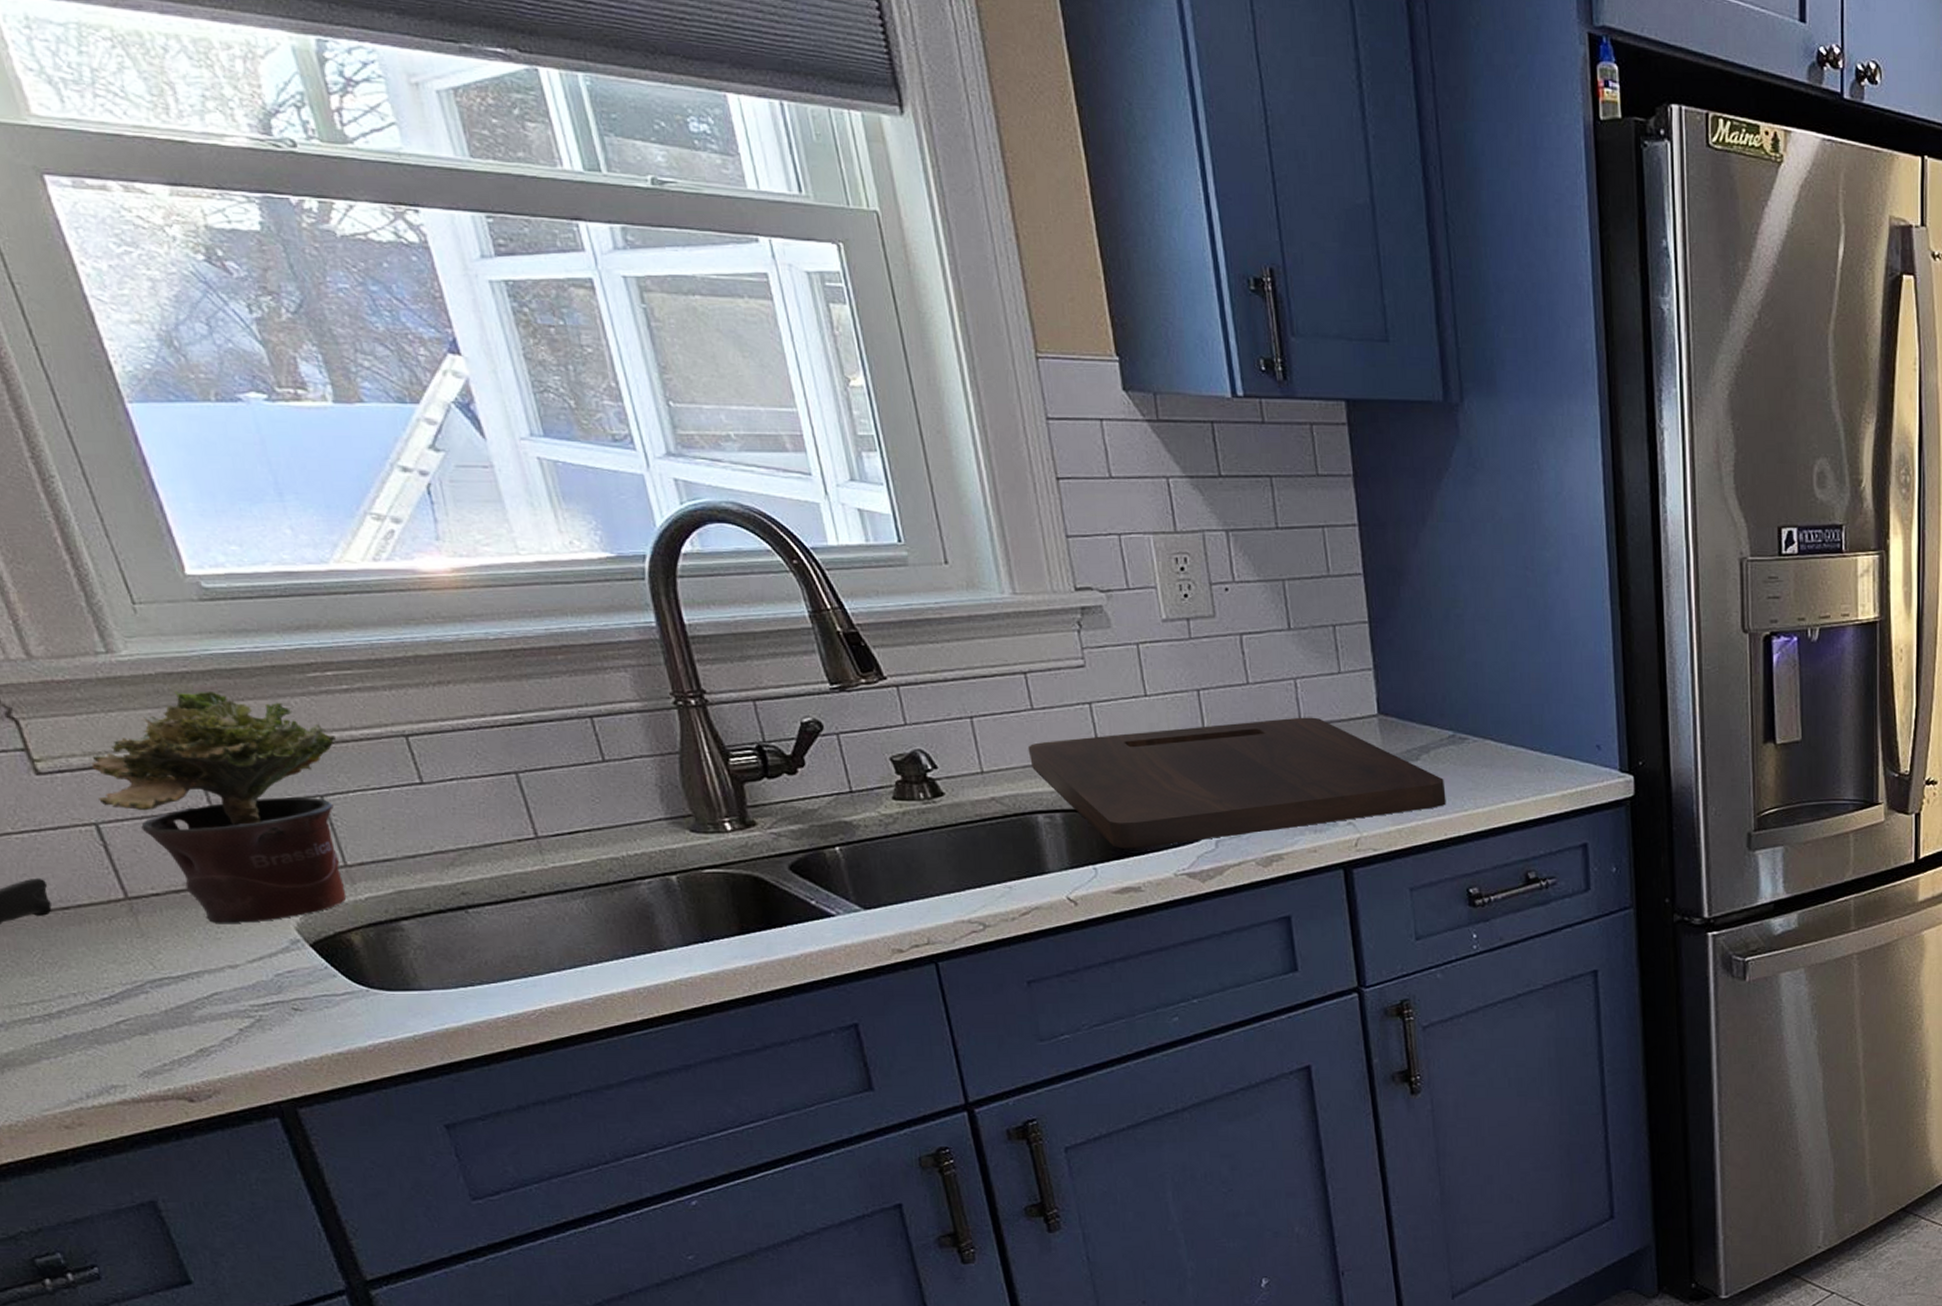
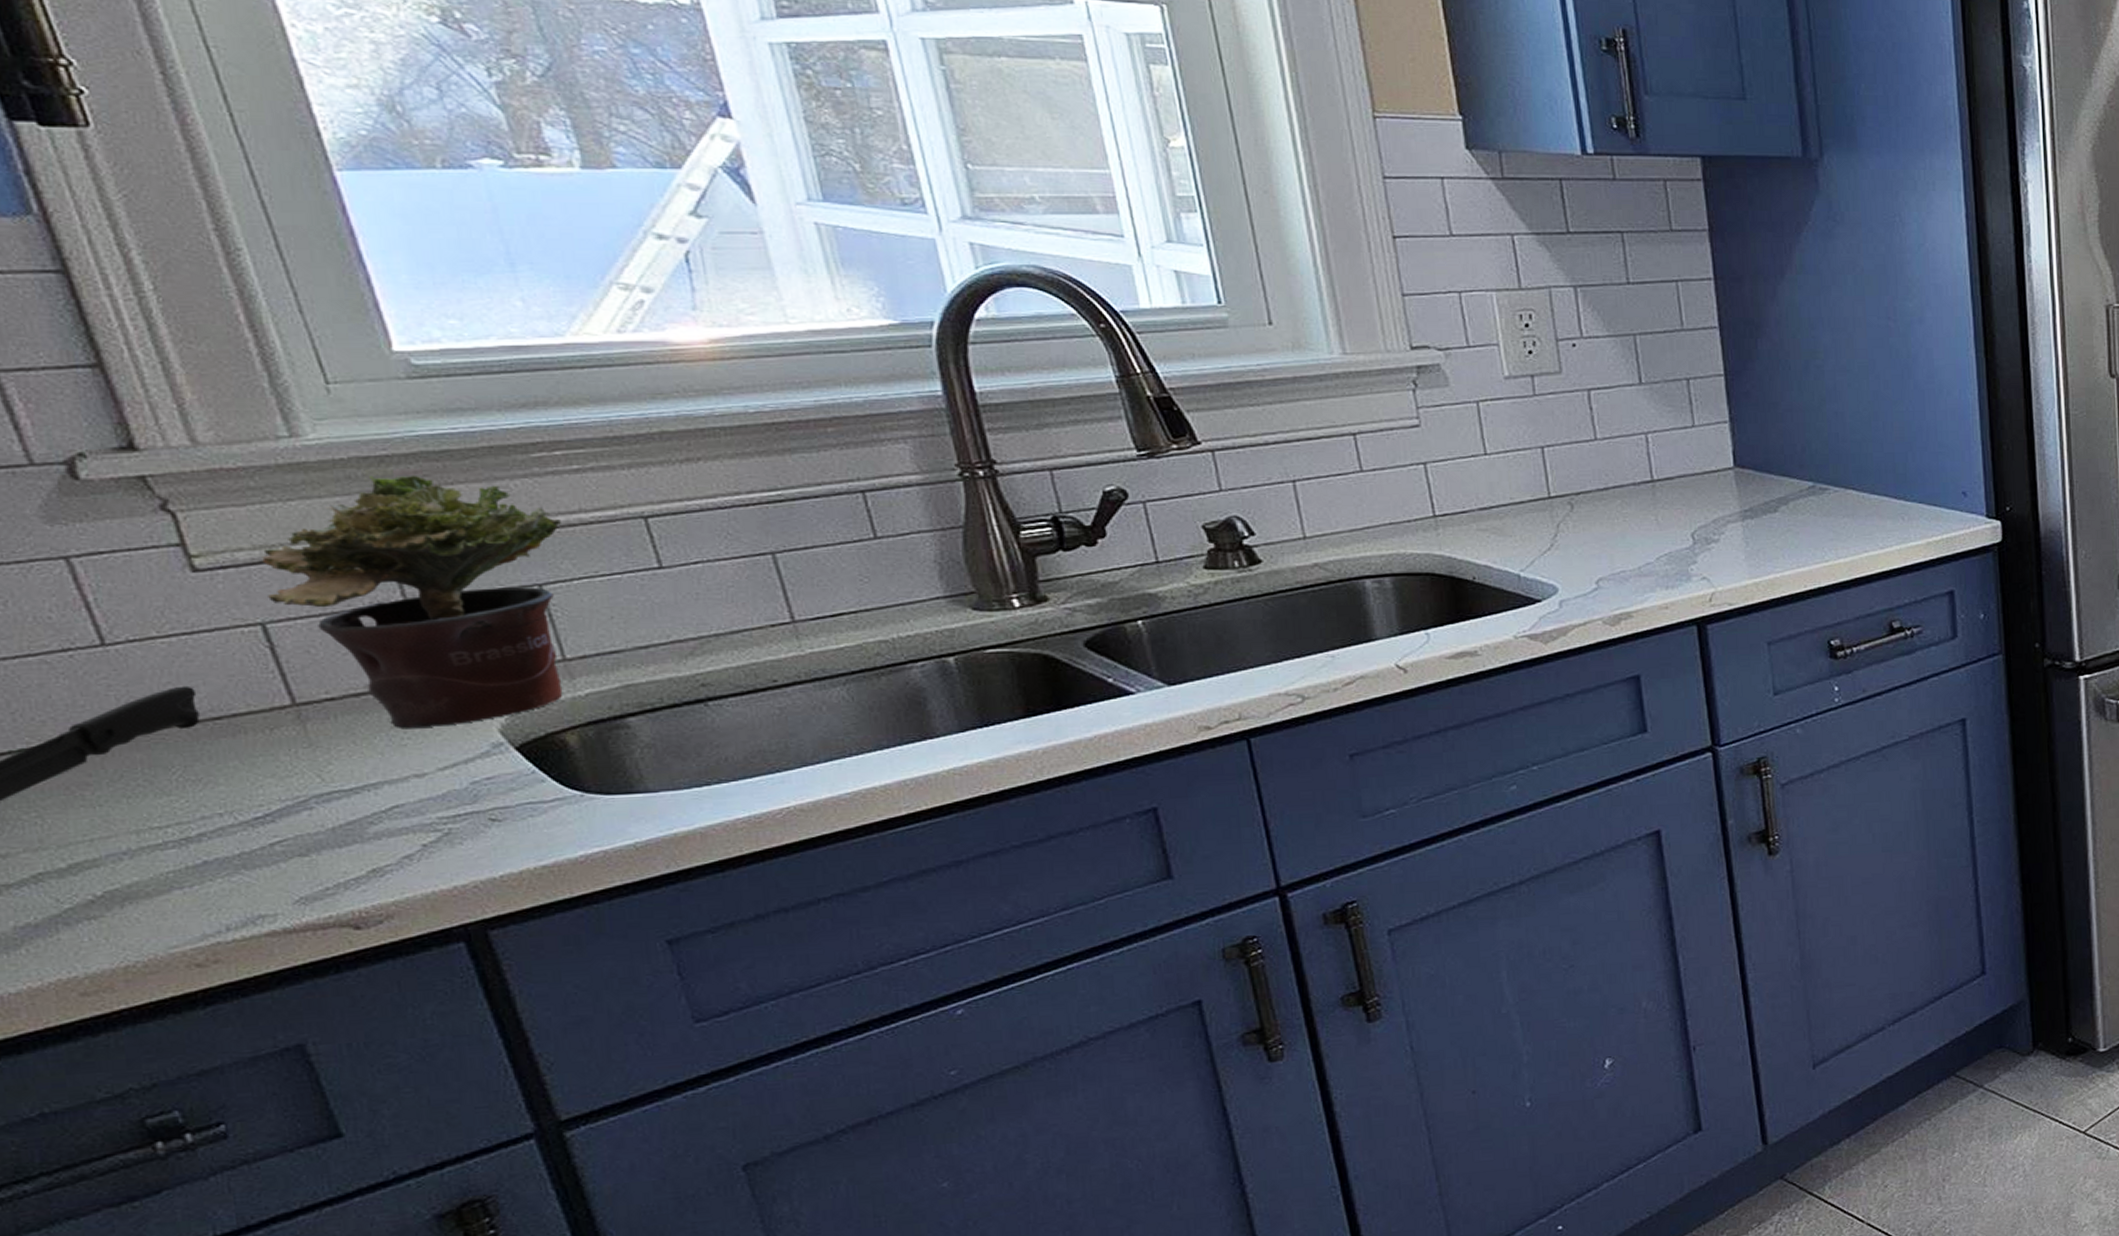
cutting board: present [1028,717,1446,849] -> none [1355,471,1806,612]

